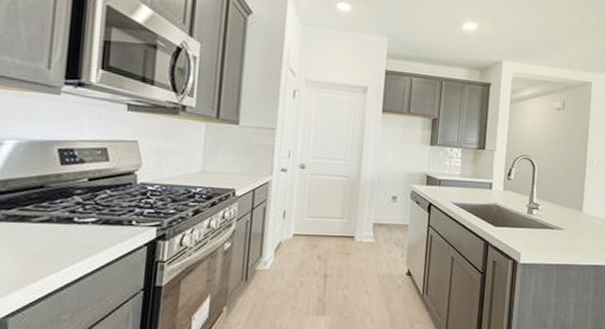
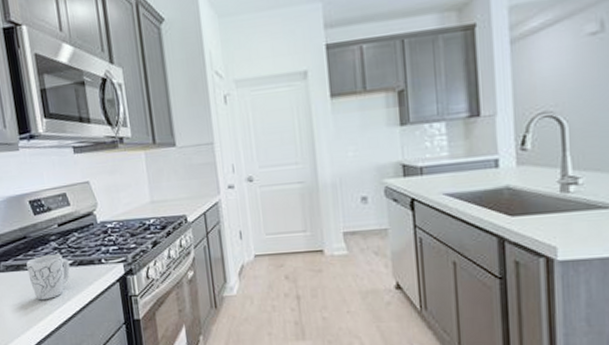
mug: none [34,208,93,258] -> present [26,253,70,301]

